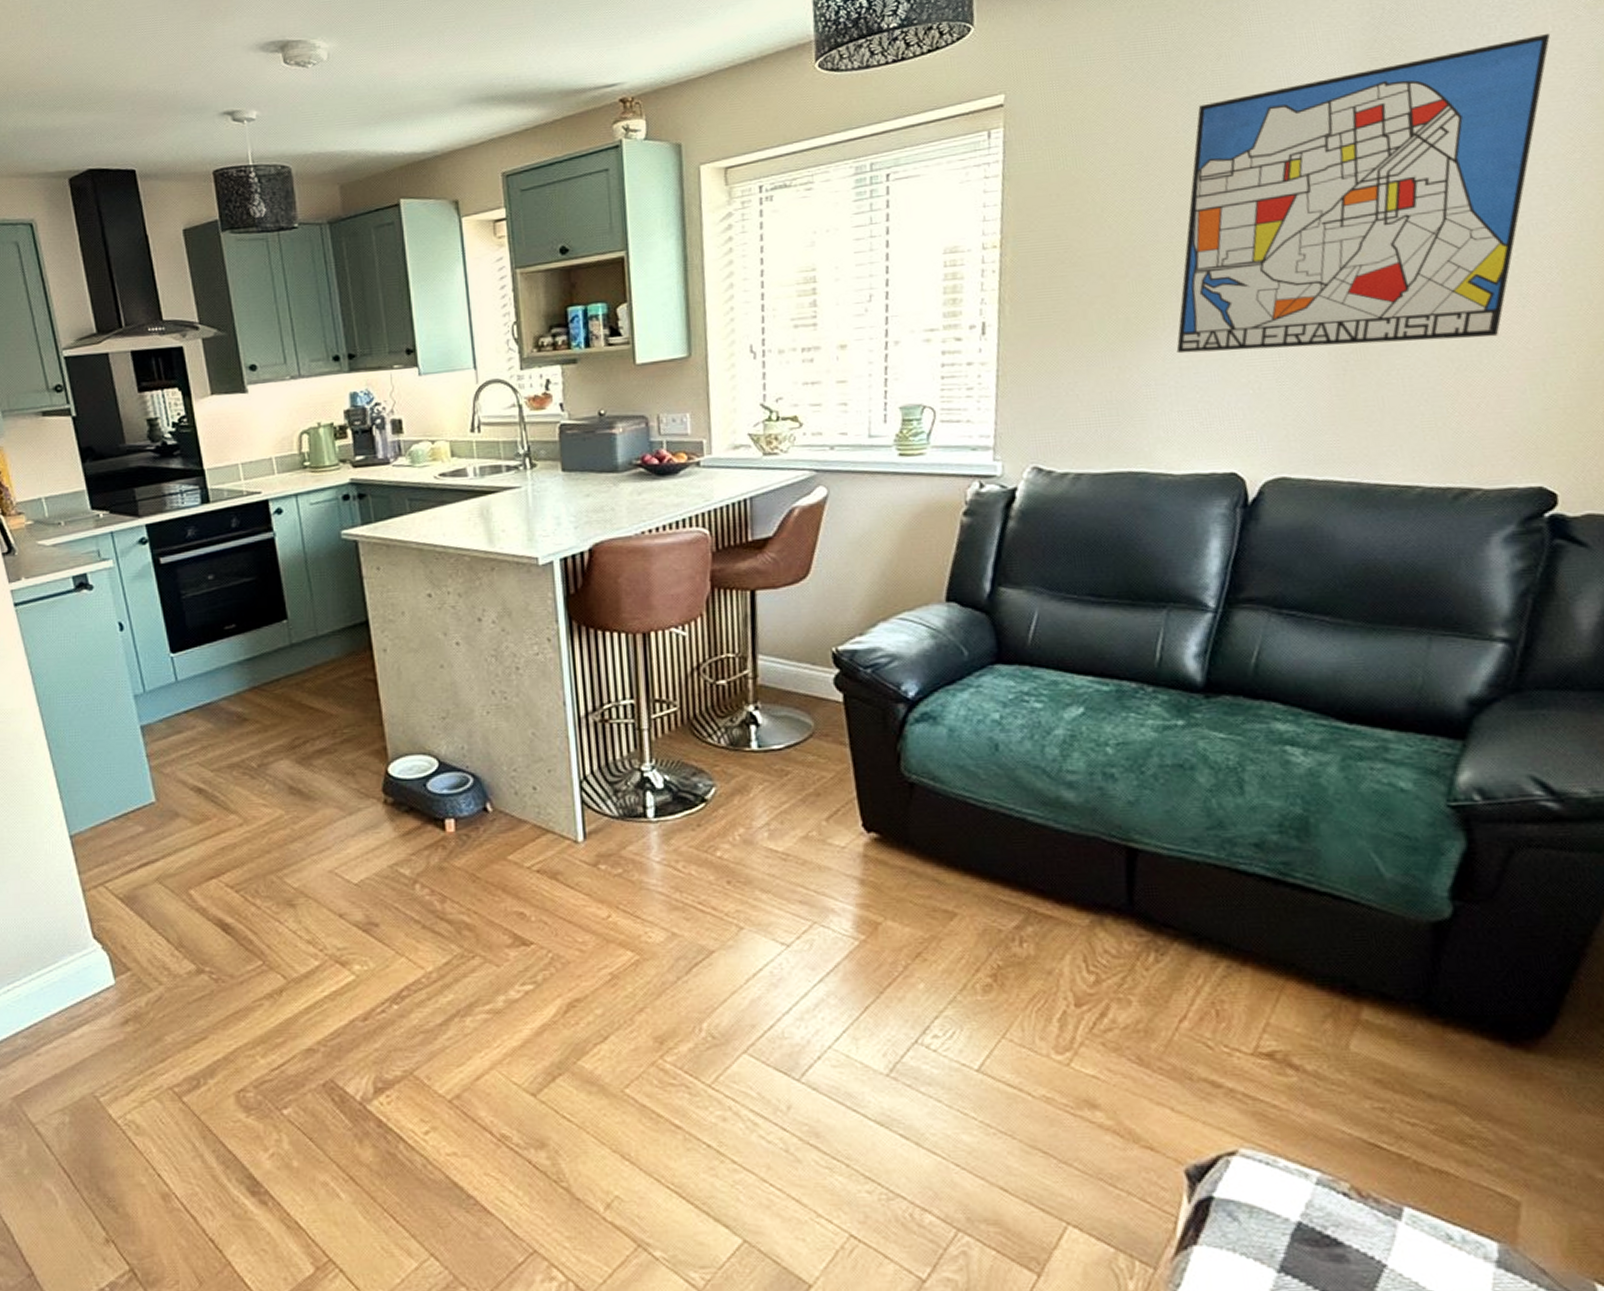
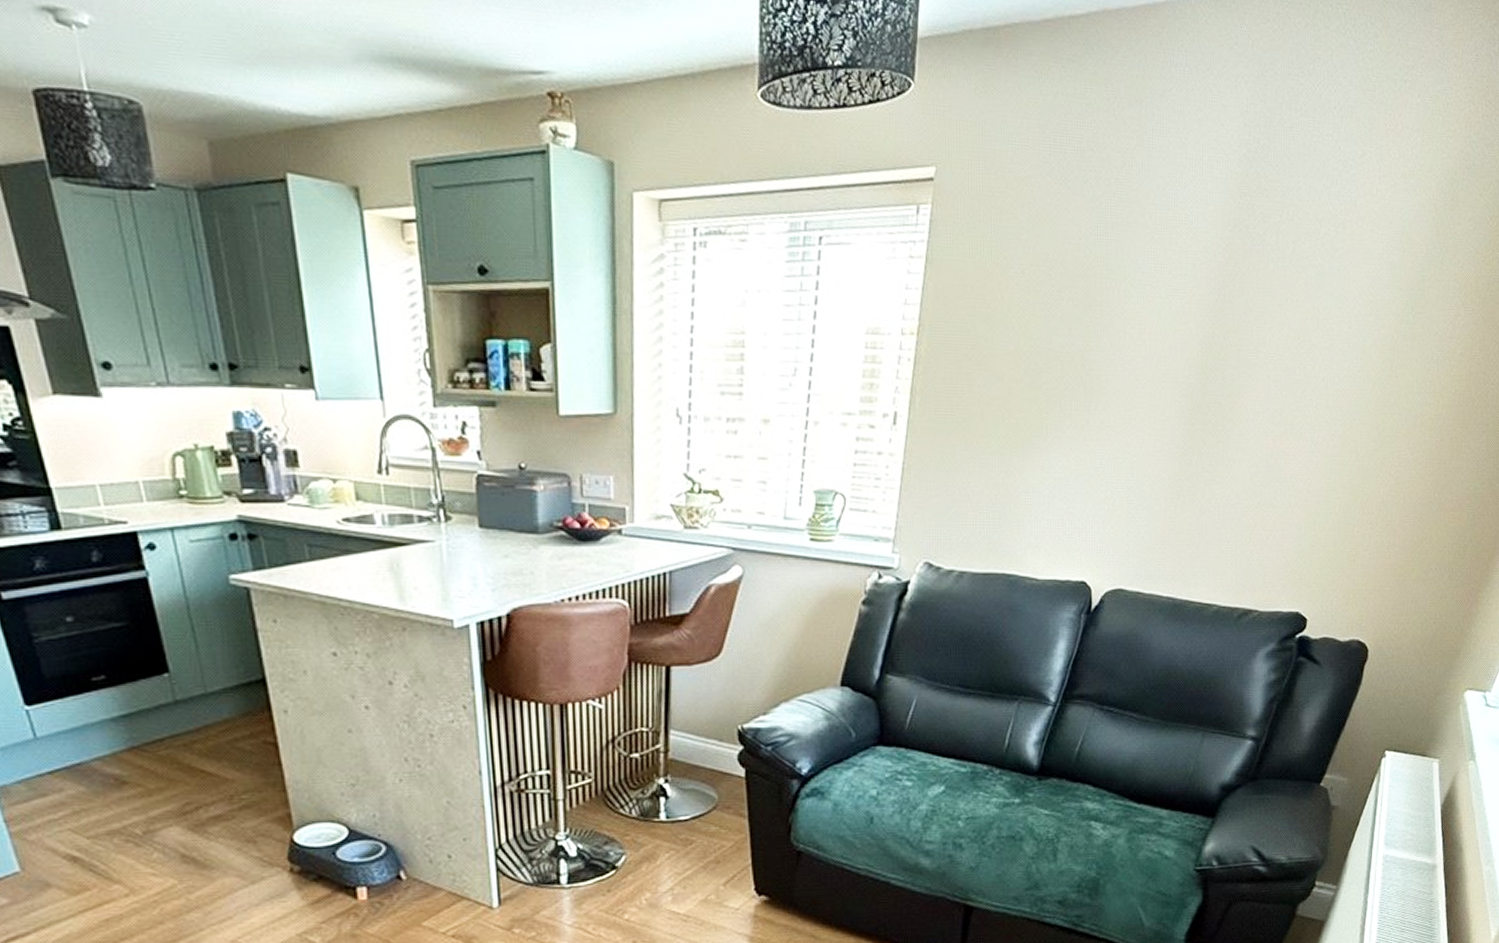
wall art: present [1176,34,1551,354] -> none [1053,196,1374,477]

